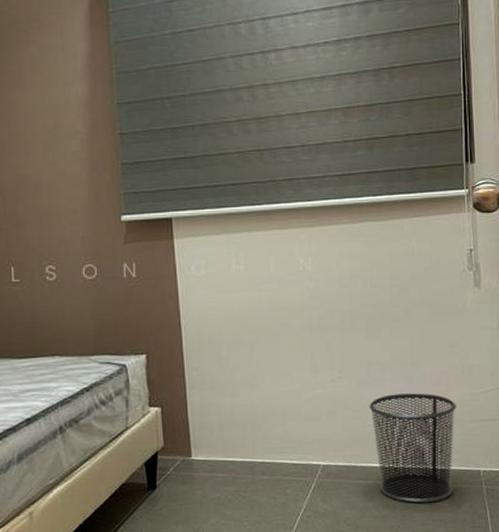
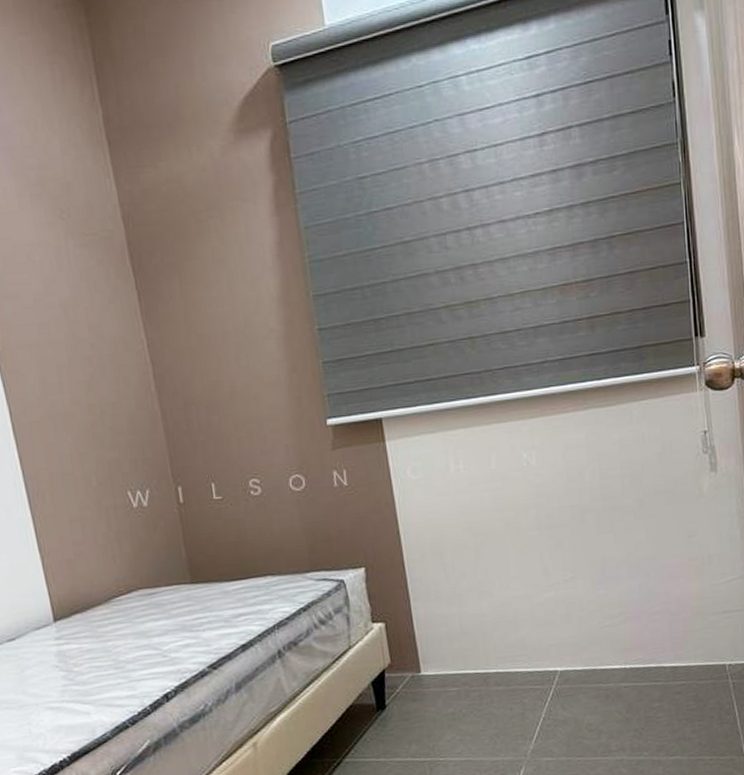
waste bin: present [369,393,456,504] -> none [605,587,698,704]

